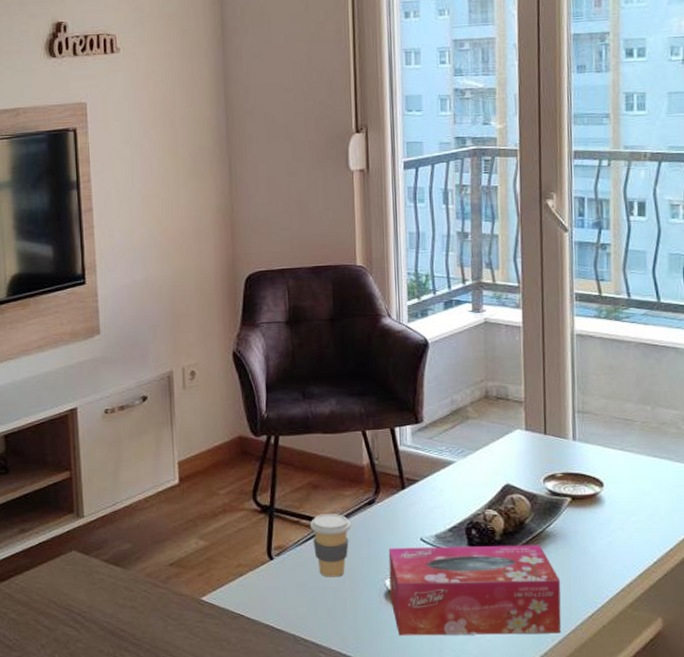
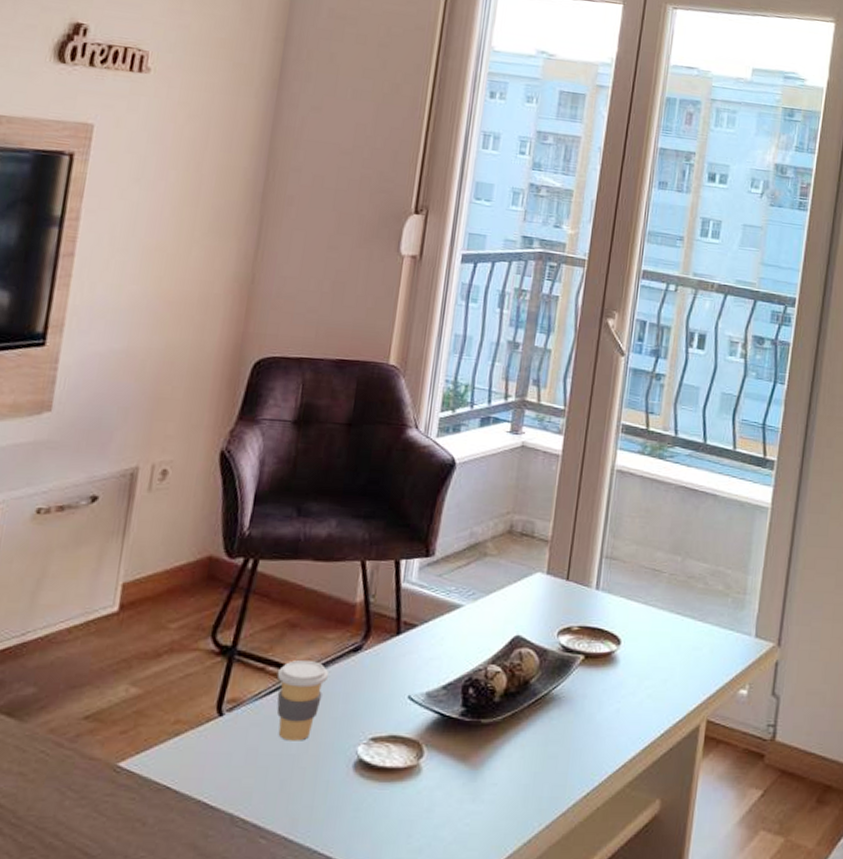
tissue box: present [388,545,561,636] -> none [359,705,559,818]

